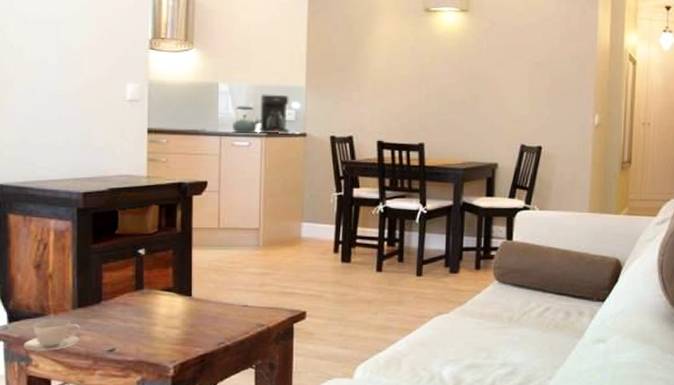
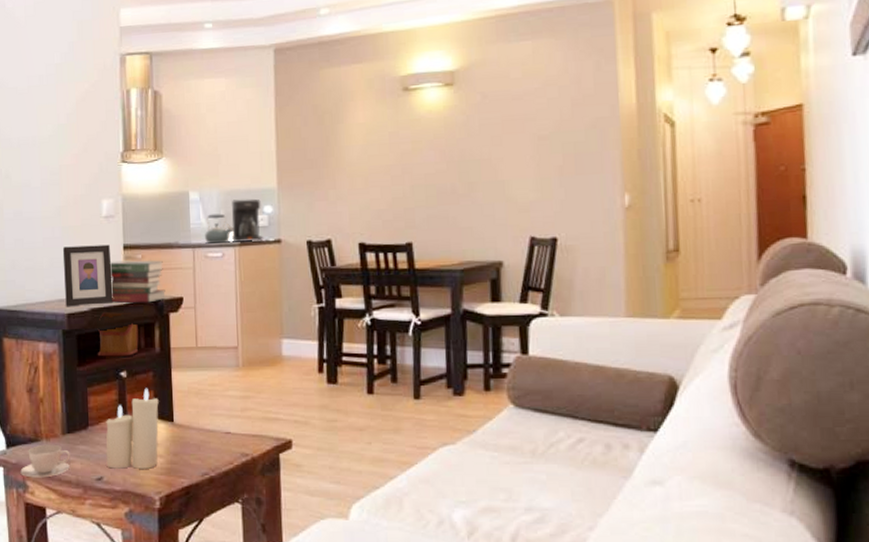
picture frame: none [80,127,134,186] -> present [62,244,113,307]
candle: none [119,265,178,341] -> present [106,388,159,469]
books: none [133,144,190,185] -> present [110,260,166,303]

